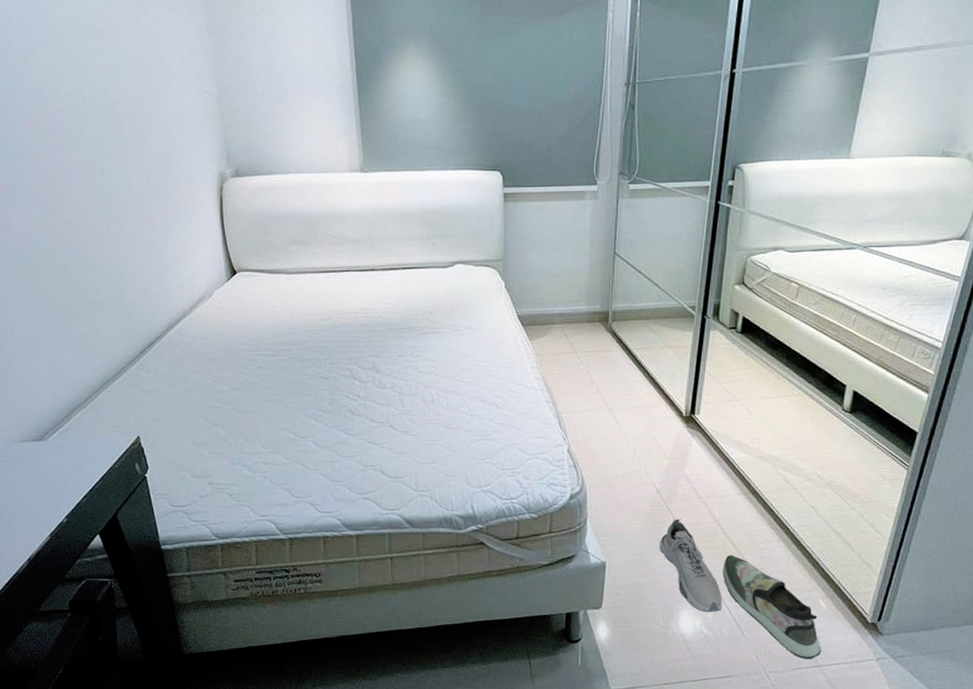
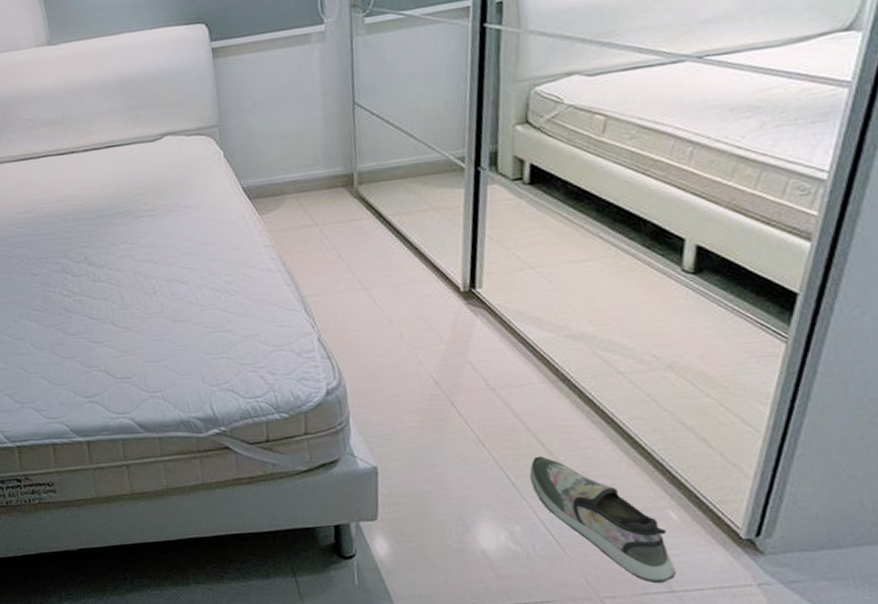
shoe: present [659,519,722,613] -> none [443,414,533,526]

